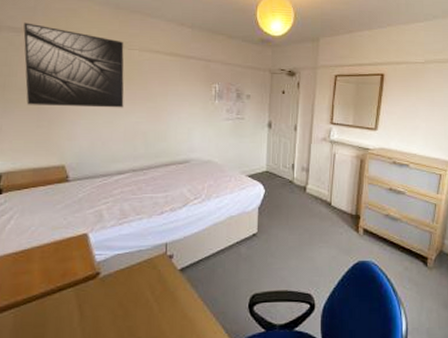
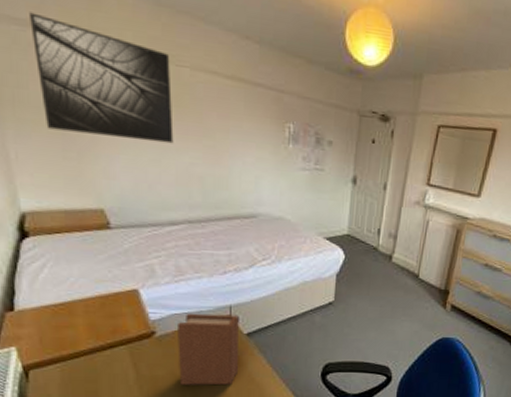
book: none [118,252,174,324] -> present [178,313,239,386]

